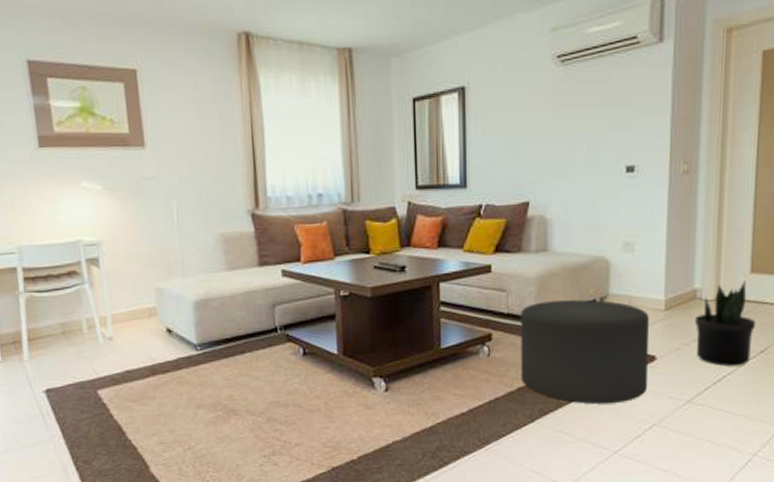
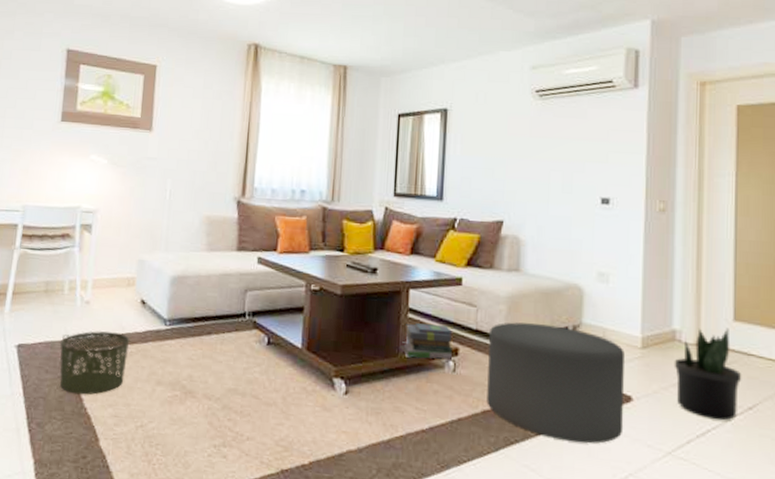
basket: none [89,364,164,429] -> present [59,331,130,395]
books: none [434,314,486,349] -> present [399,323,453,360]

